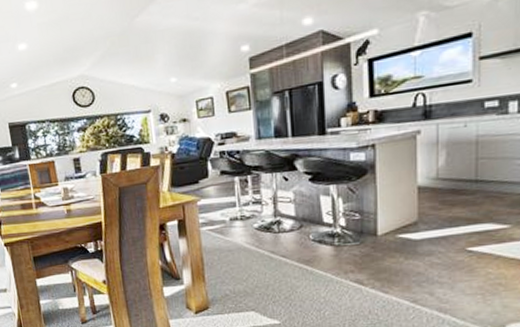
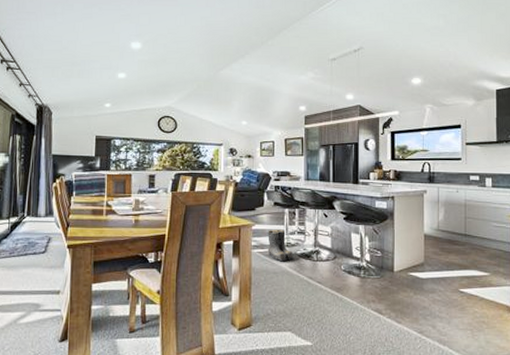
boots: none [215,201,252,238] -> present [267,229,295,262]

